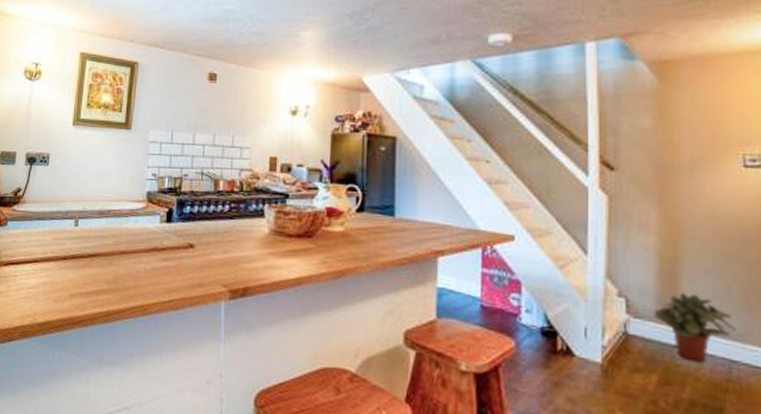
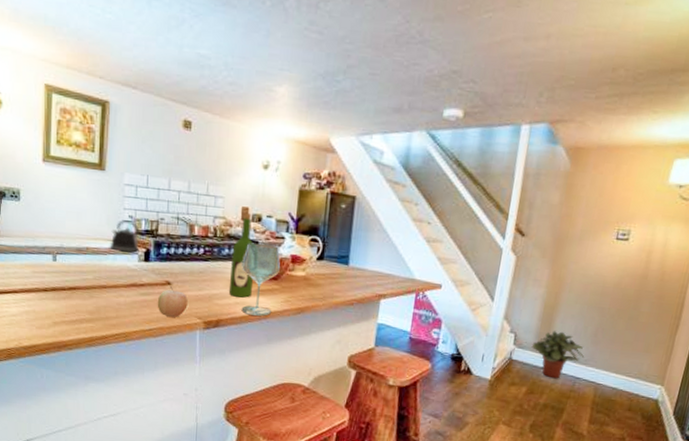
kettle: none [132,179,163,213] -> present [110,220,140,253]
fruit: none [178,249,212,286] -> present [157,286,188,317]
wine bottle: none [257,162,285,260] -> present [228,212,254,298]
wine glass: none [271,196,315,282] -> present [241,243,281,316]

